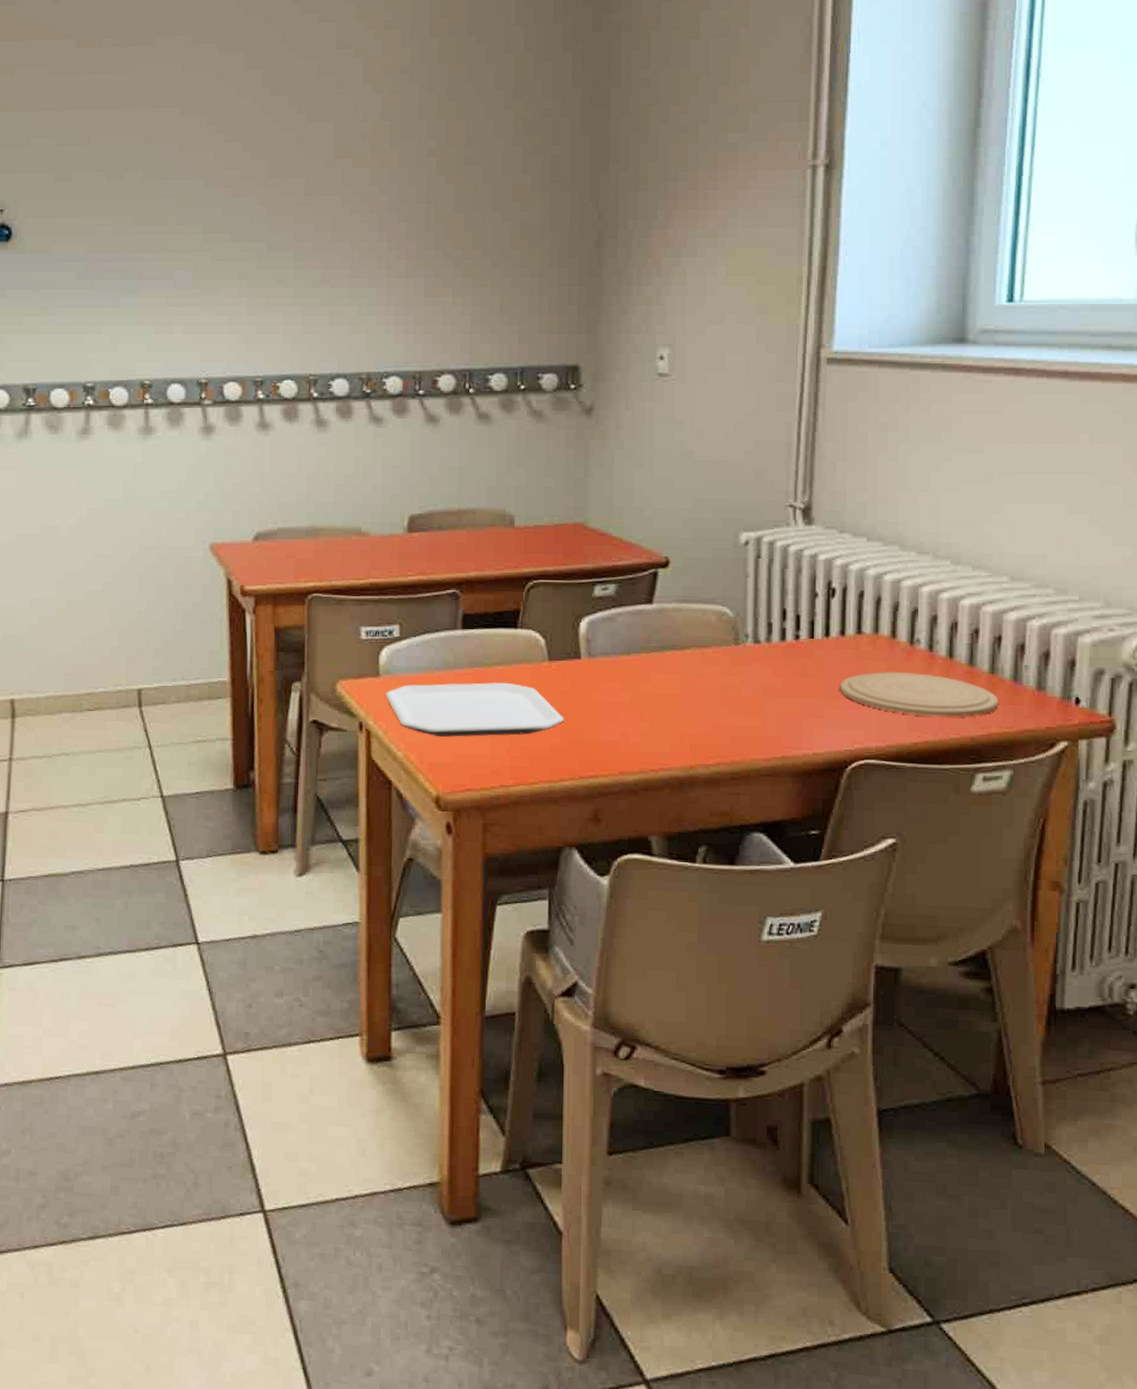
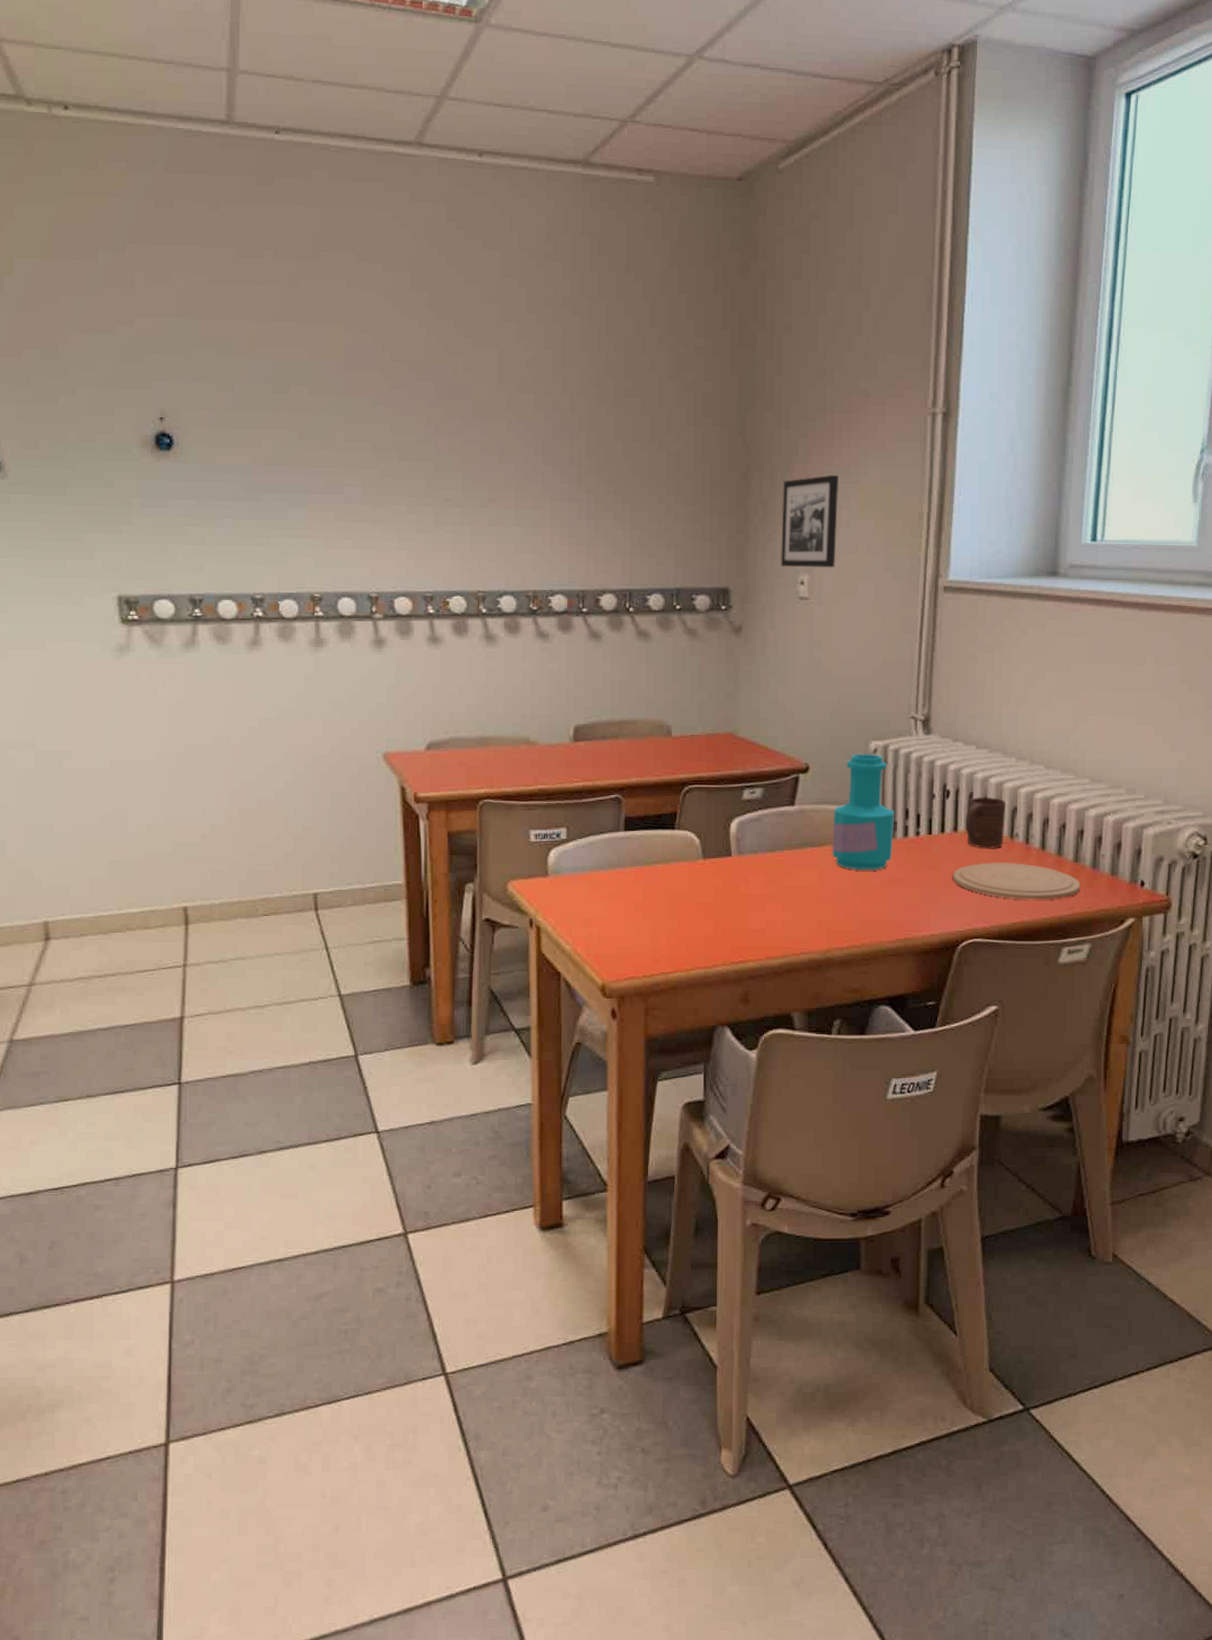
plate: present [385,682,565,737] -> none [553,879,718,930]
picture frame: none [637,238,704,340] -> present [781,474,839,568]
bottle: none [695,547,770,678] -> present [831,754,895,870]
cup: none [854,596,905,656] -> present [965,796,1007,849]

